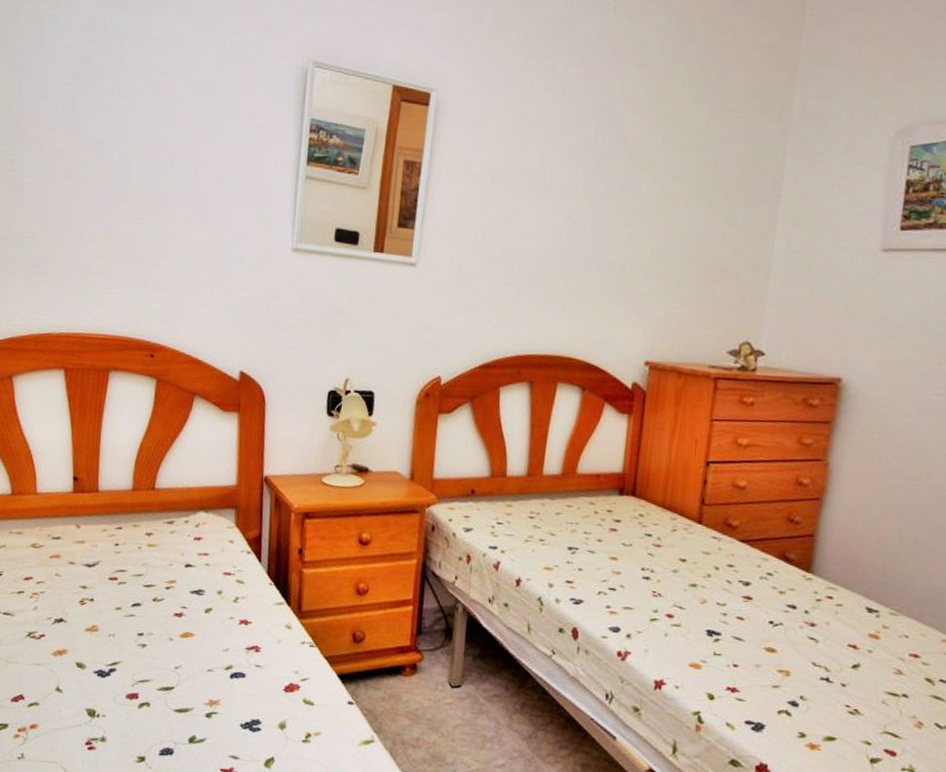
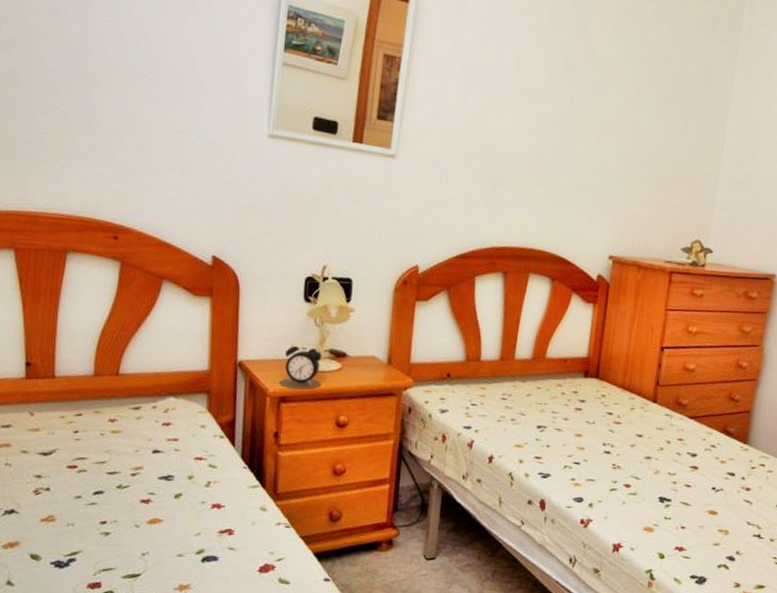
alarm clock: none [303,457,345,507] -> present [279,342,323,391]

